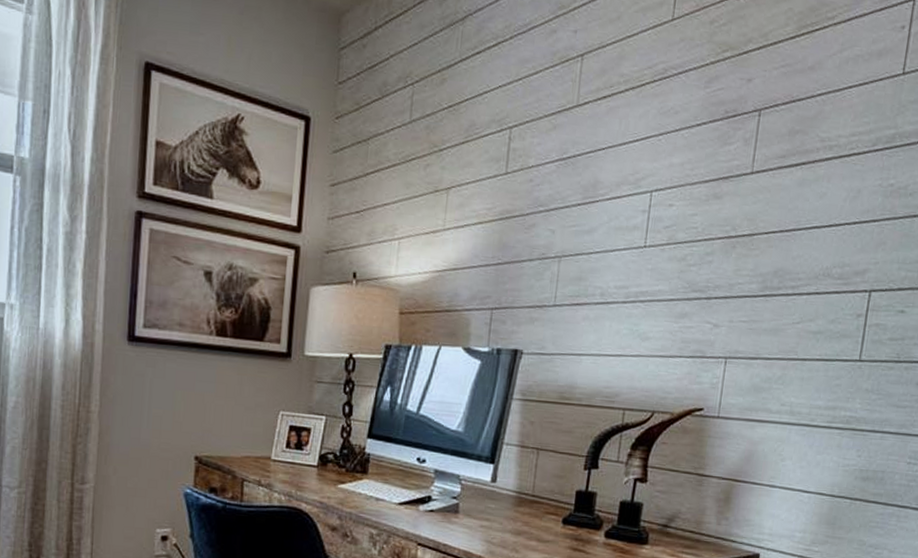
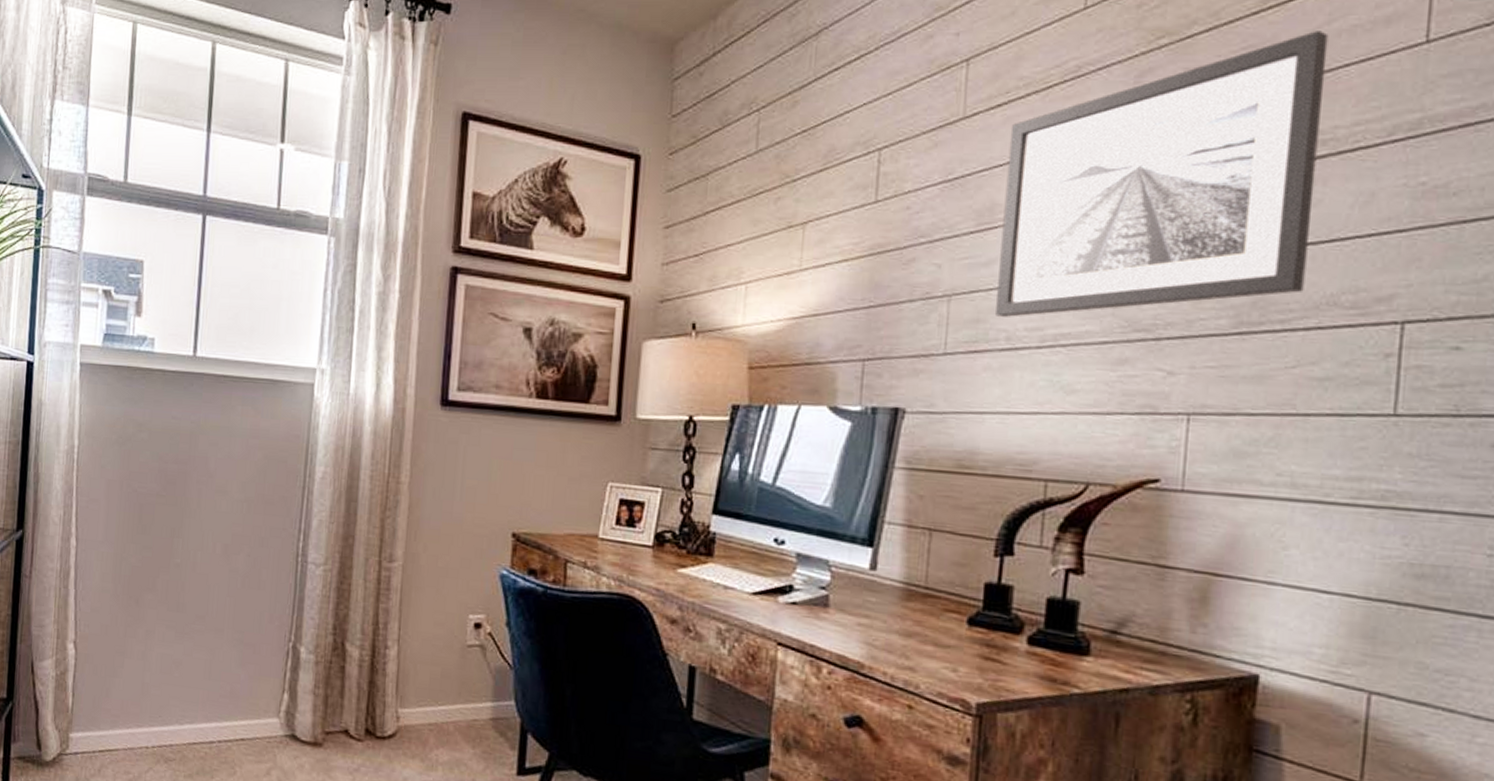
wall art: none [594,57,840,277] -> present [996,31,1329,317]

